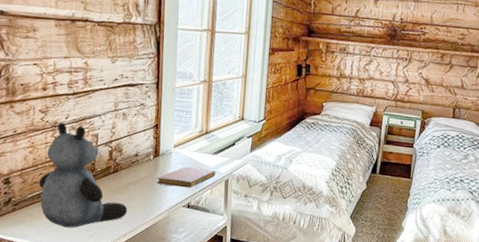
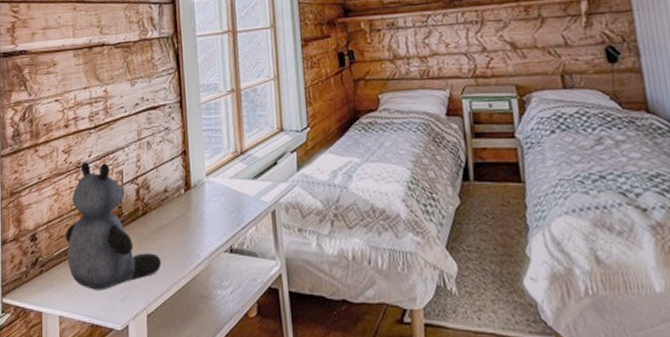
notebook: present [156,167,216,188] -> none [191,199,259,226]

